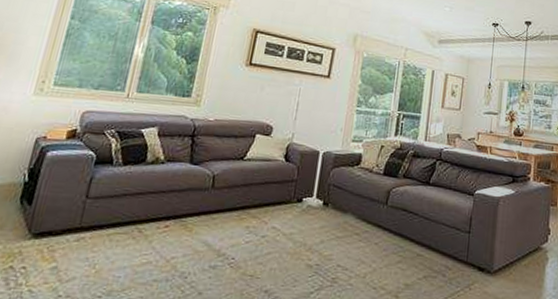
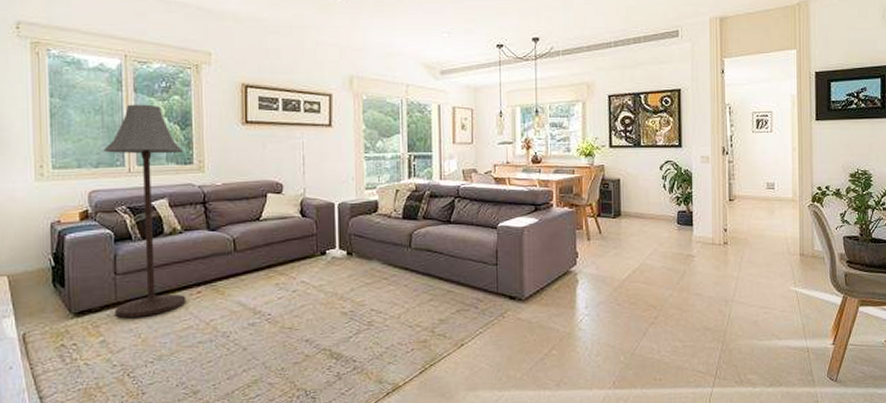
floor lamp: none [74,34,185,246] -> present [104,104,186,318]

